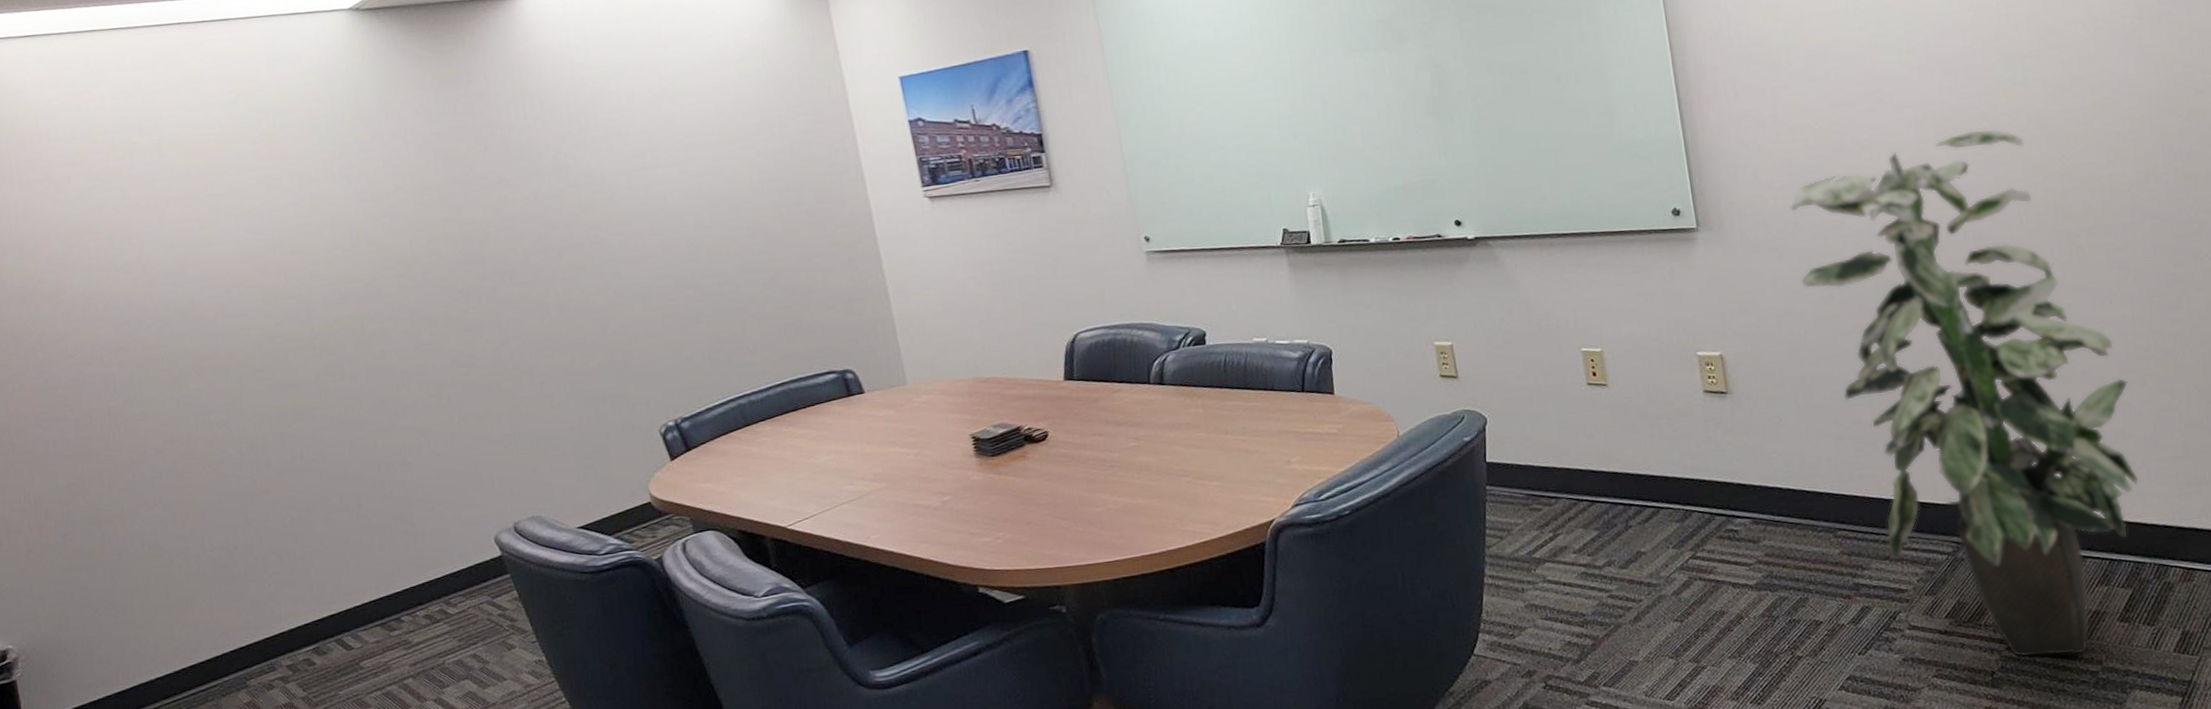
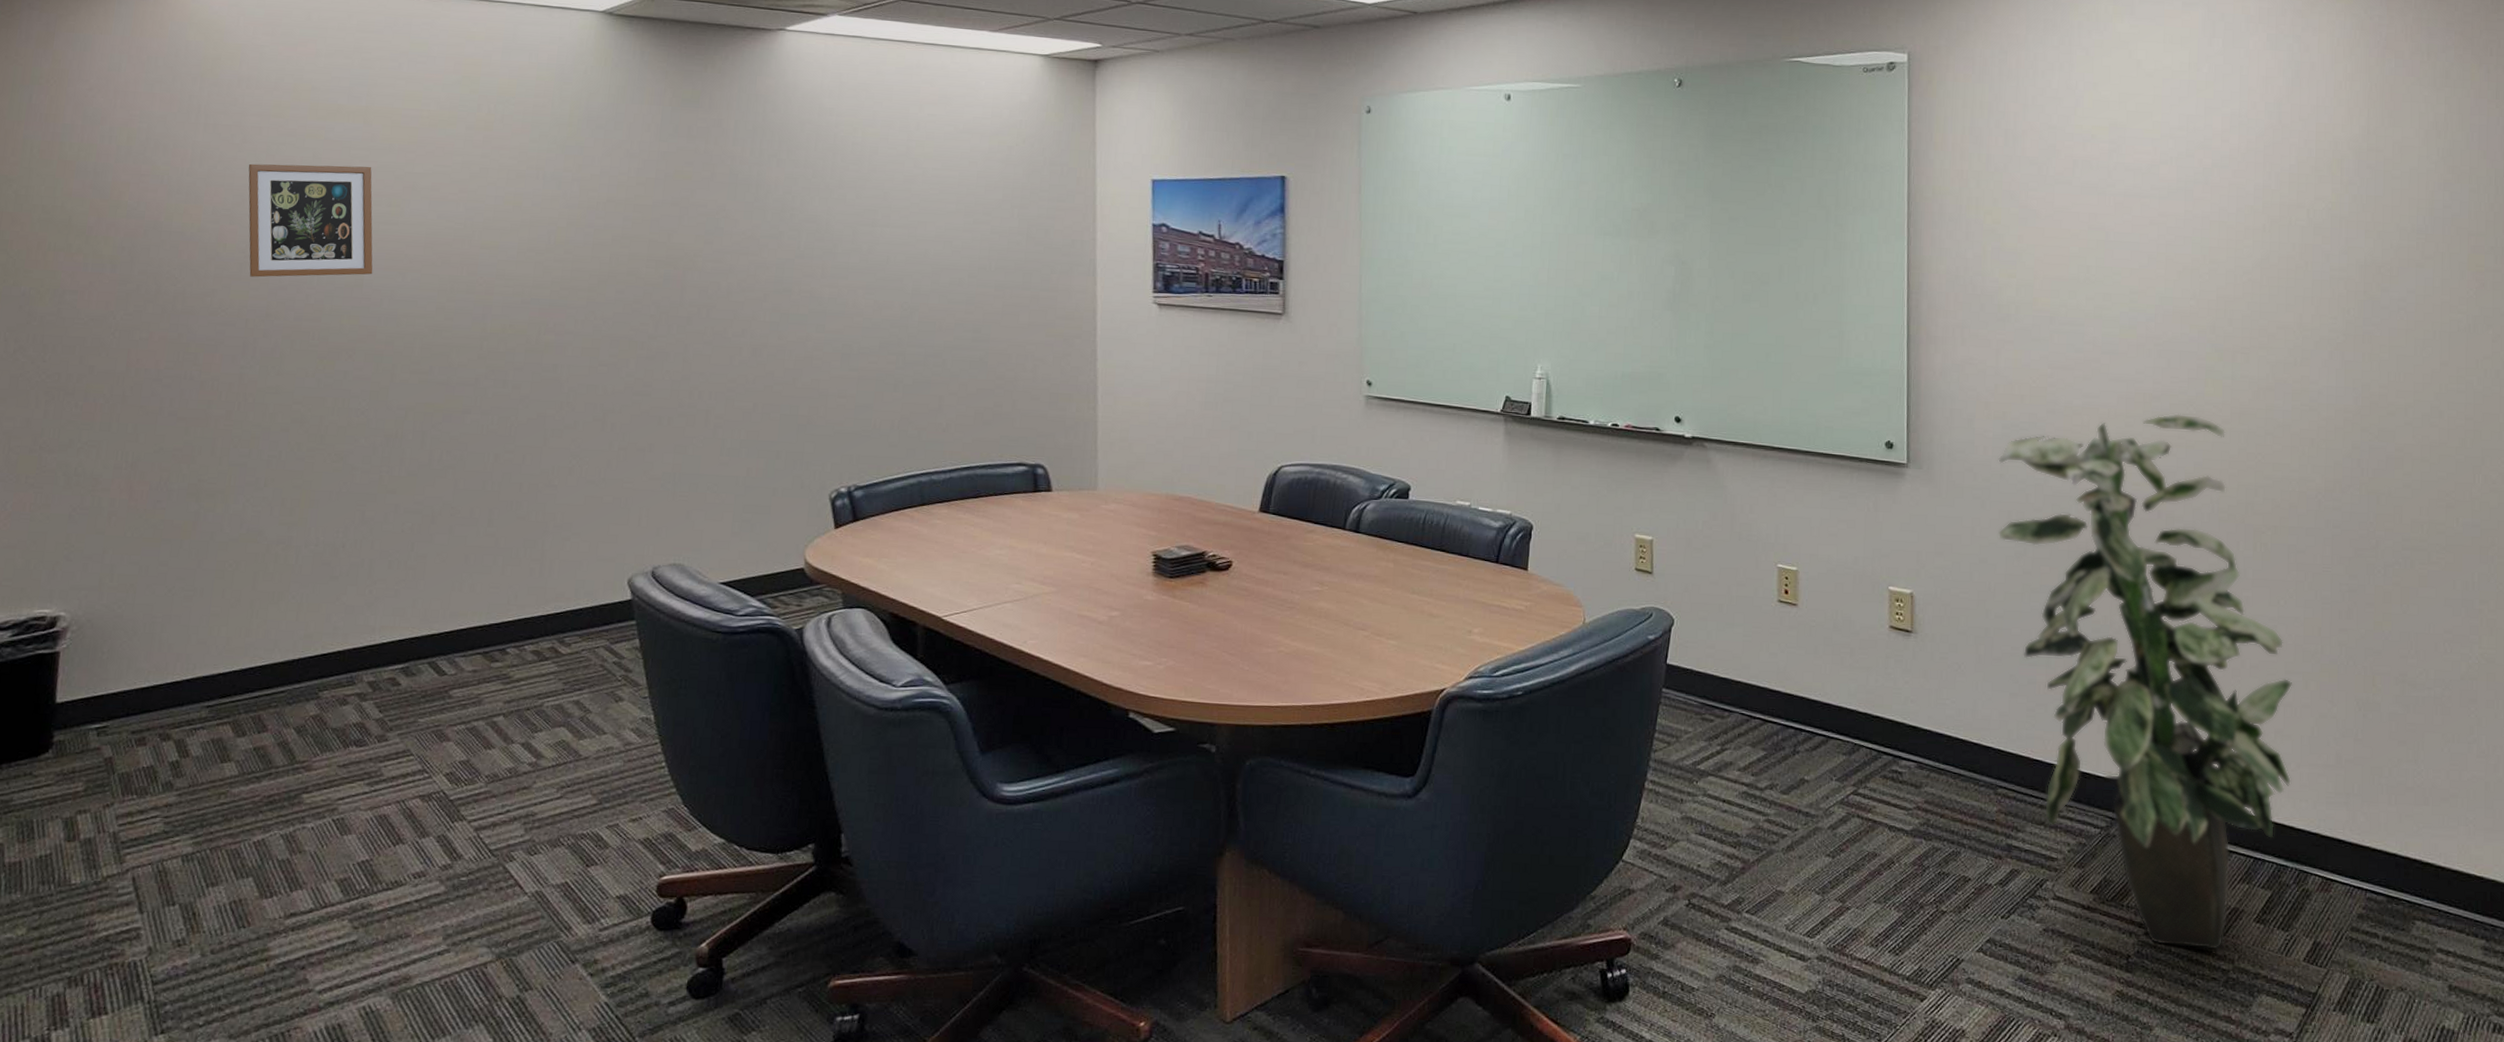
picture frame: none [67,196,201,317] -> present [248,163,373,277]

